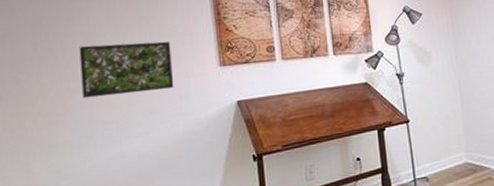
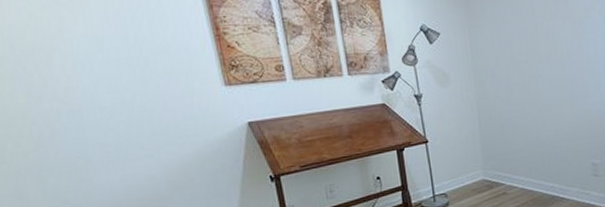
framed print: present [79,41,174,99] -> none [56,58,176,120]

